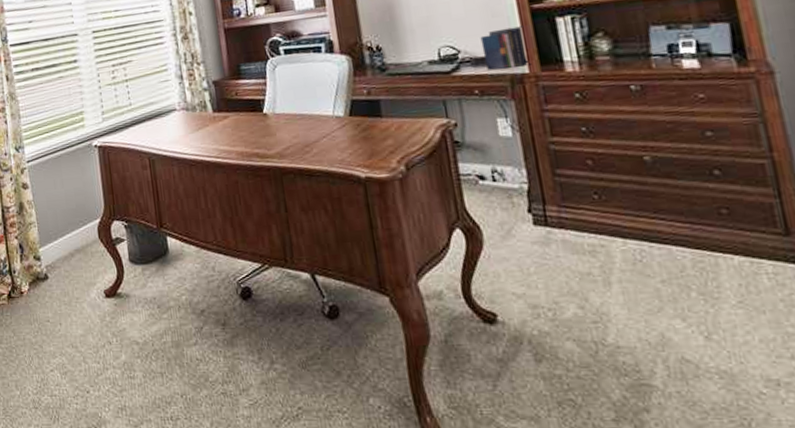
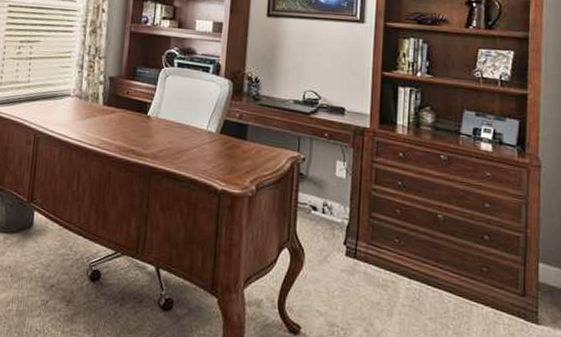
books: present [480,26,532,71] -> none [338,86,373,122]

